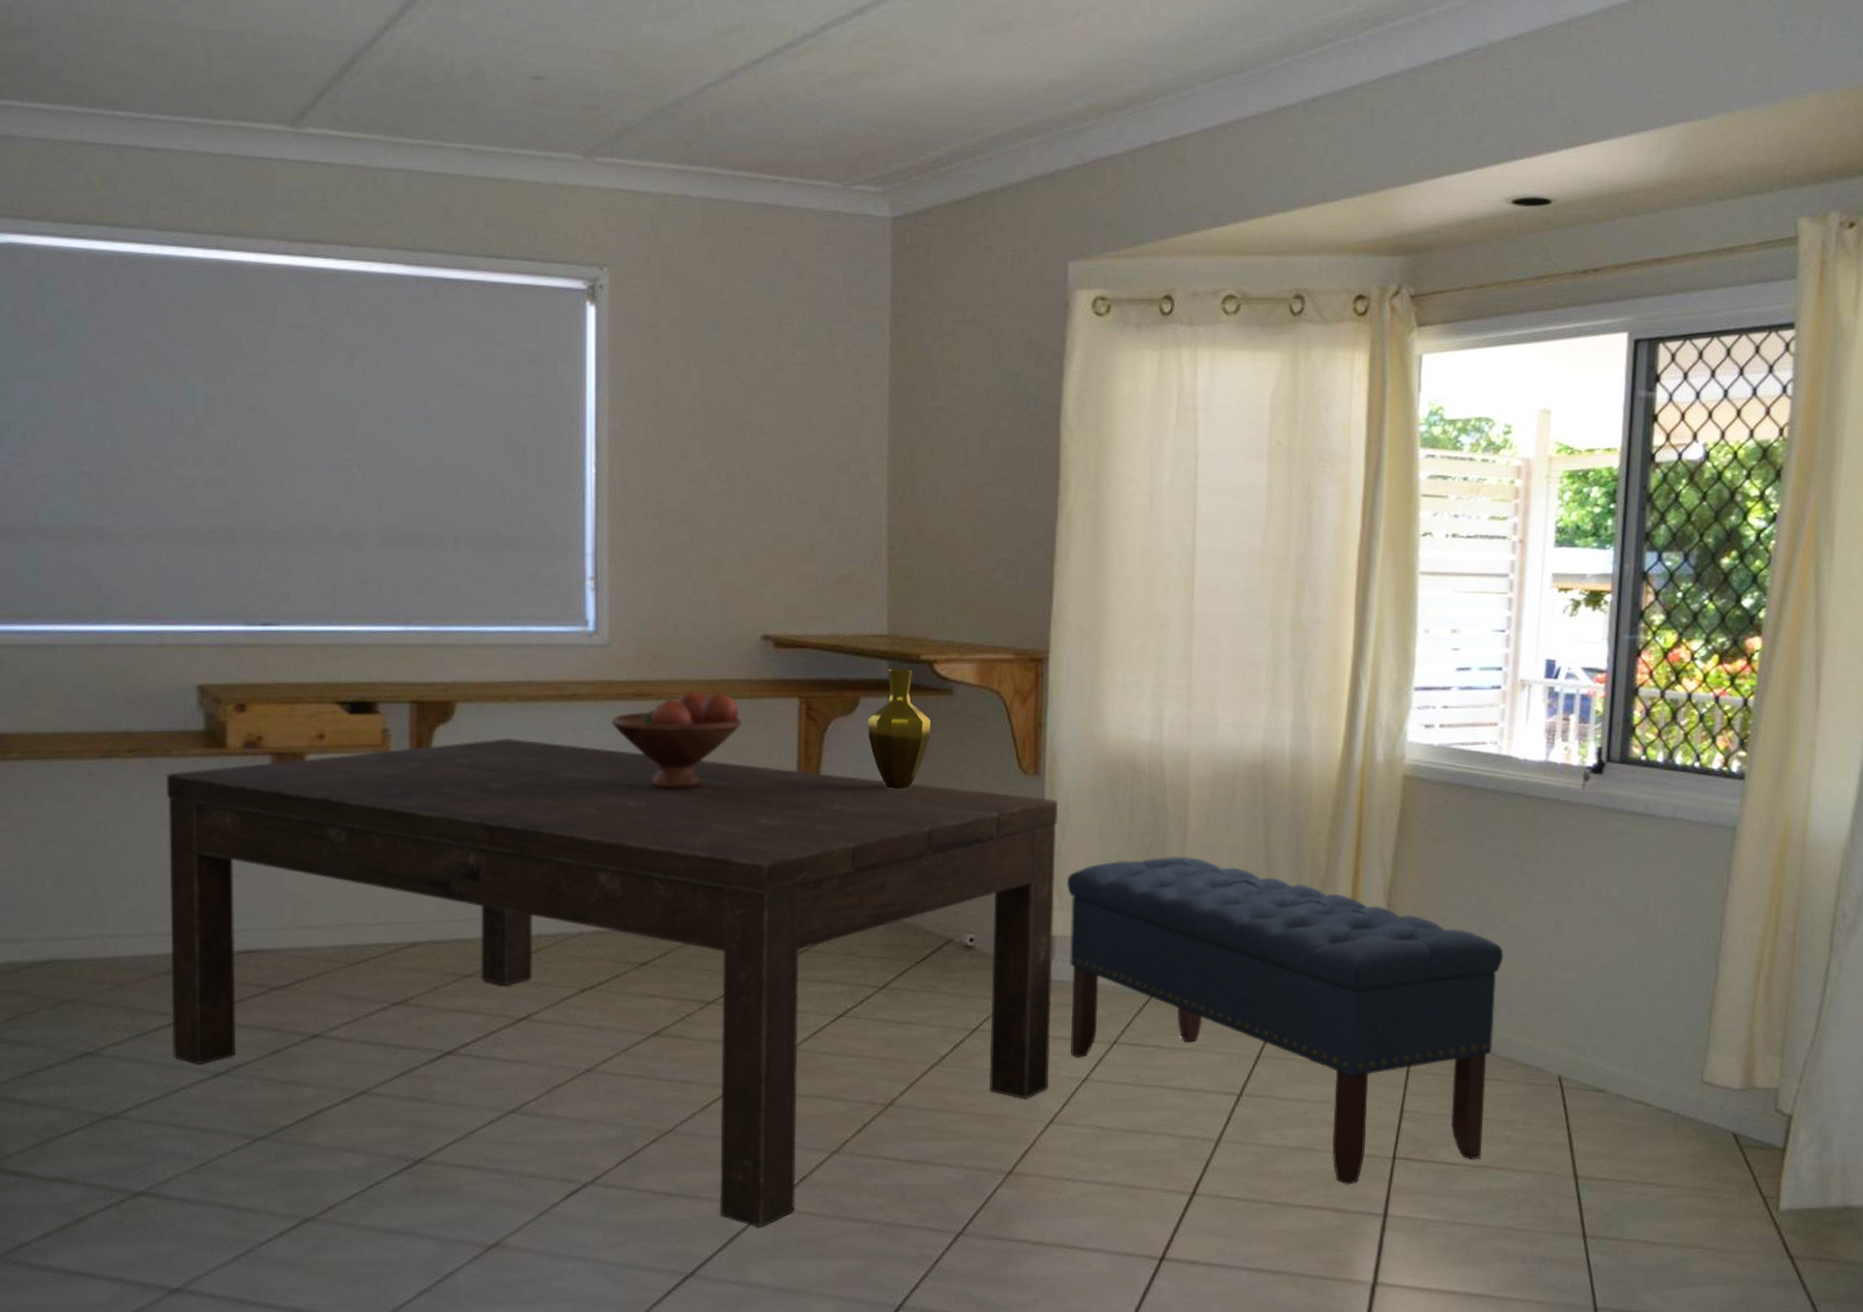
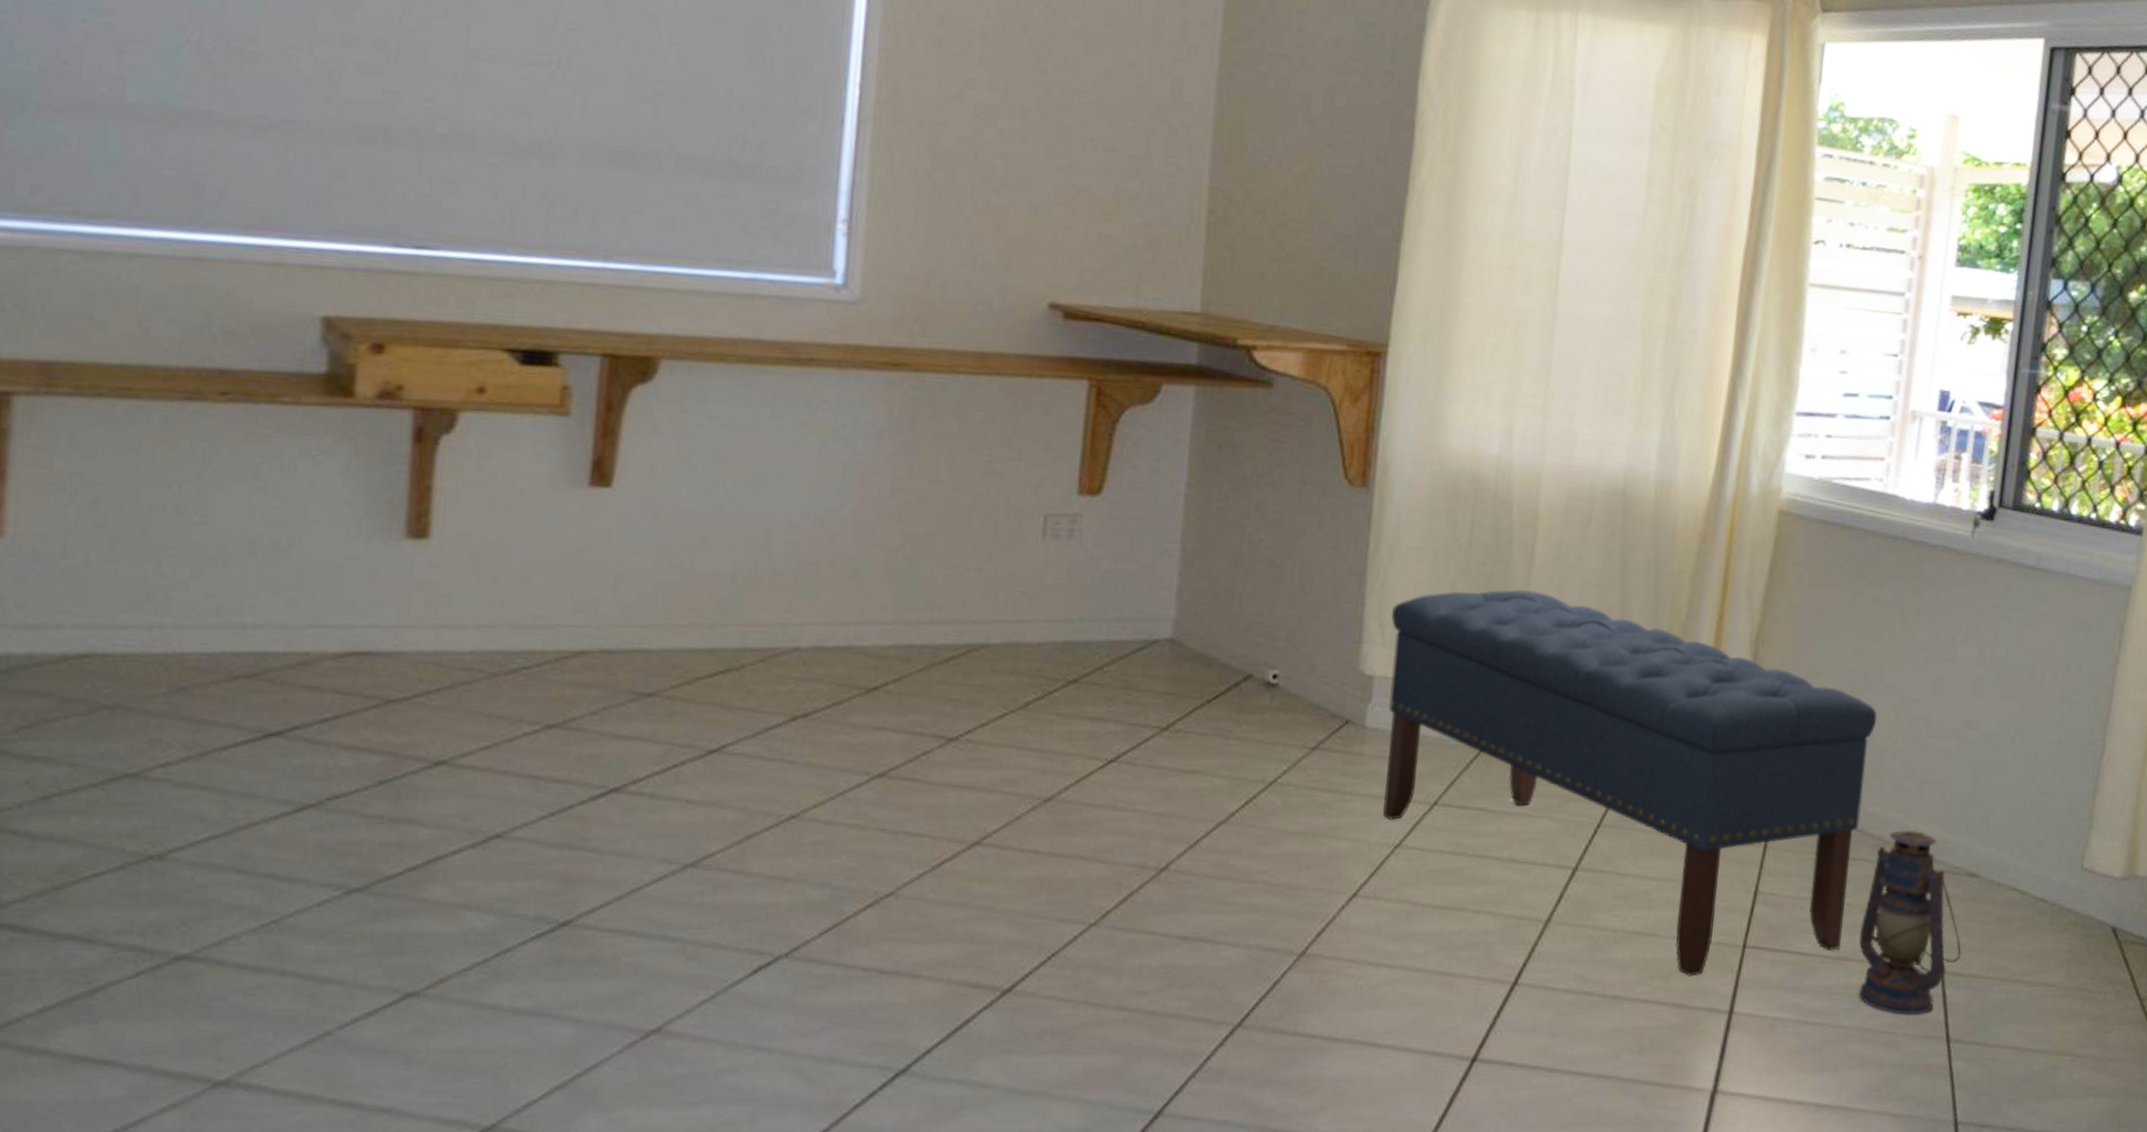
dining table: present [165,738,1058,1228] -> none [245,406,1387,1015]
fruit bowl: present [611,690,742,790] -> none [855,362,1017,481]
vase: present [868,669,931,789] -> none [1168,353,1245,495]
lantern: none [1497,1053,1593,1215] -> present [1858,830,1962,1015]

